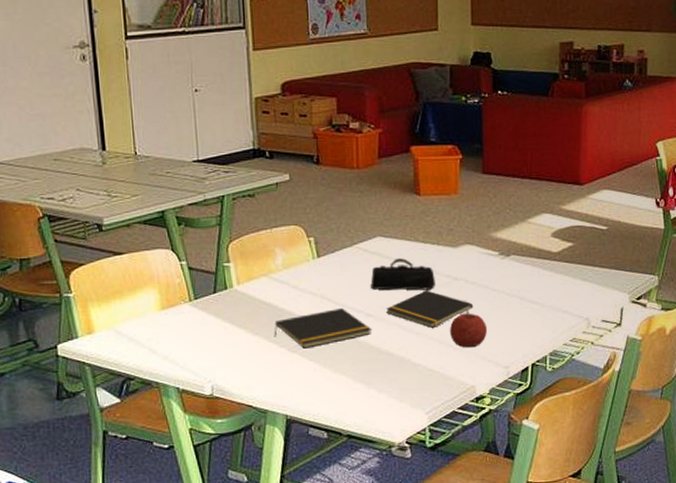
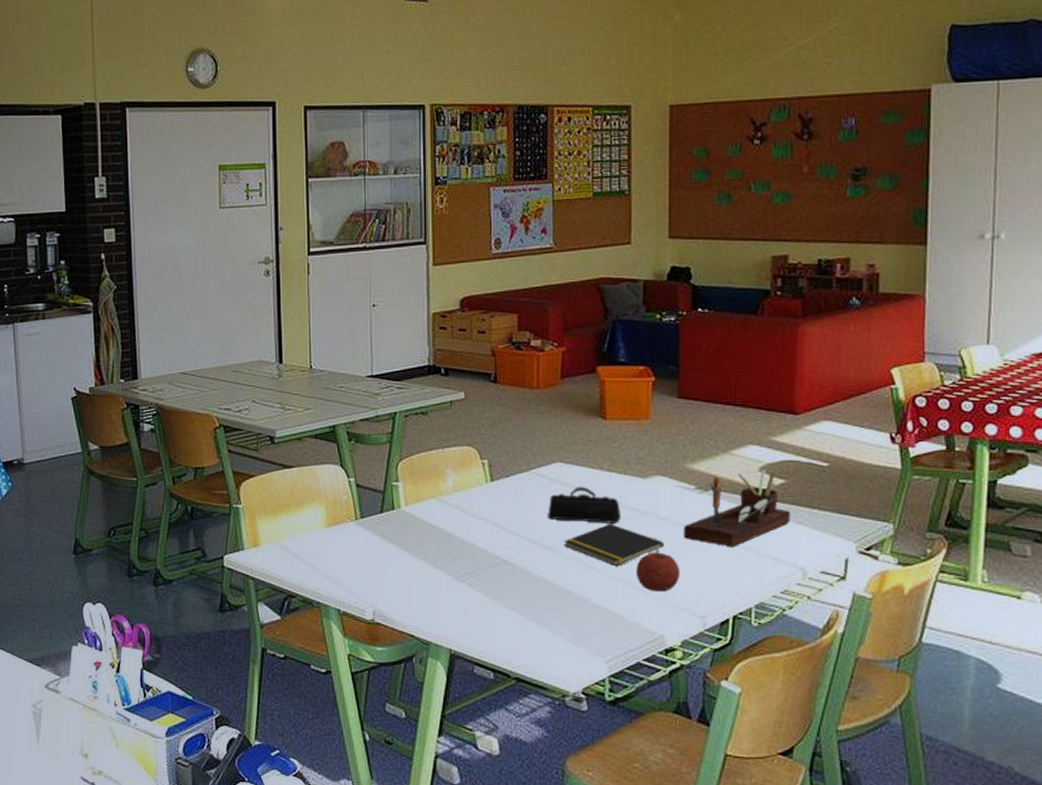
notepad: present [274,307,373,349] -> none [441,536,548,579]
desk organizer: none [489,235,577,305] -> present [683,469,791,548]

